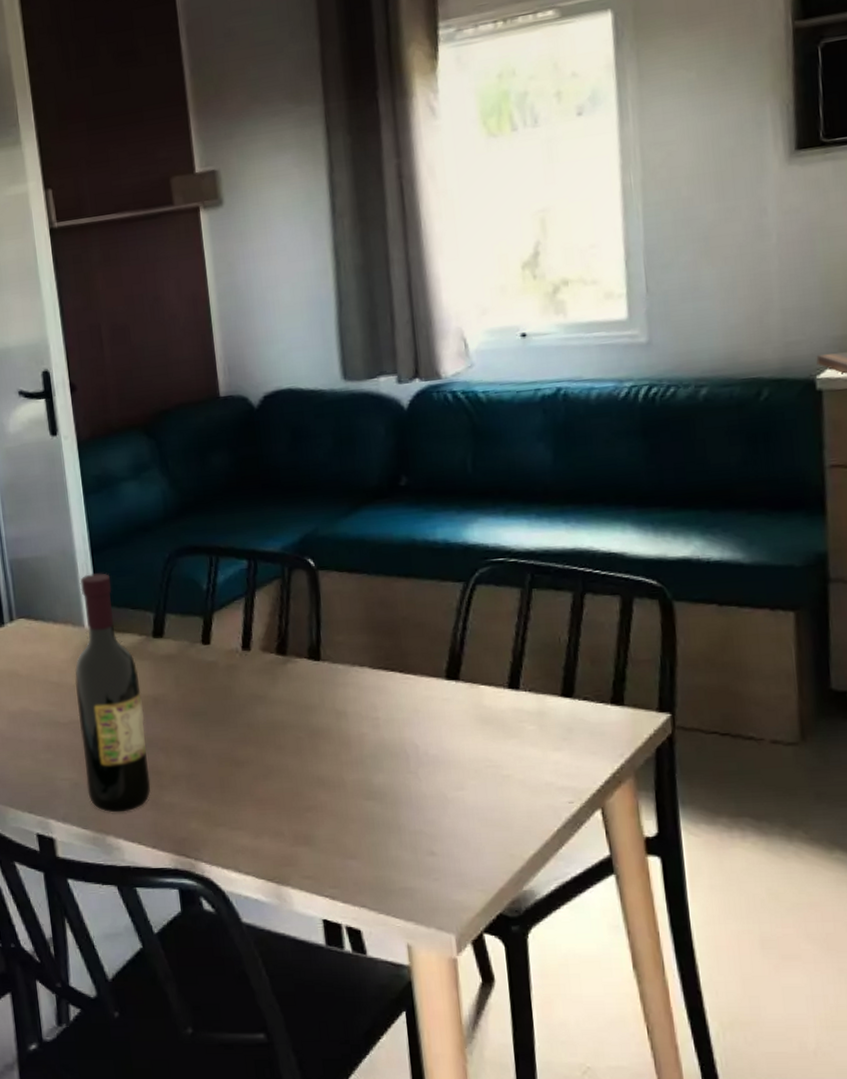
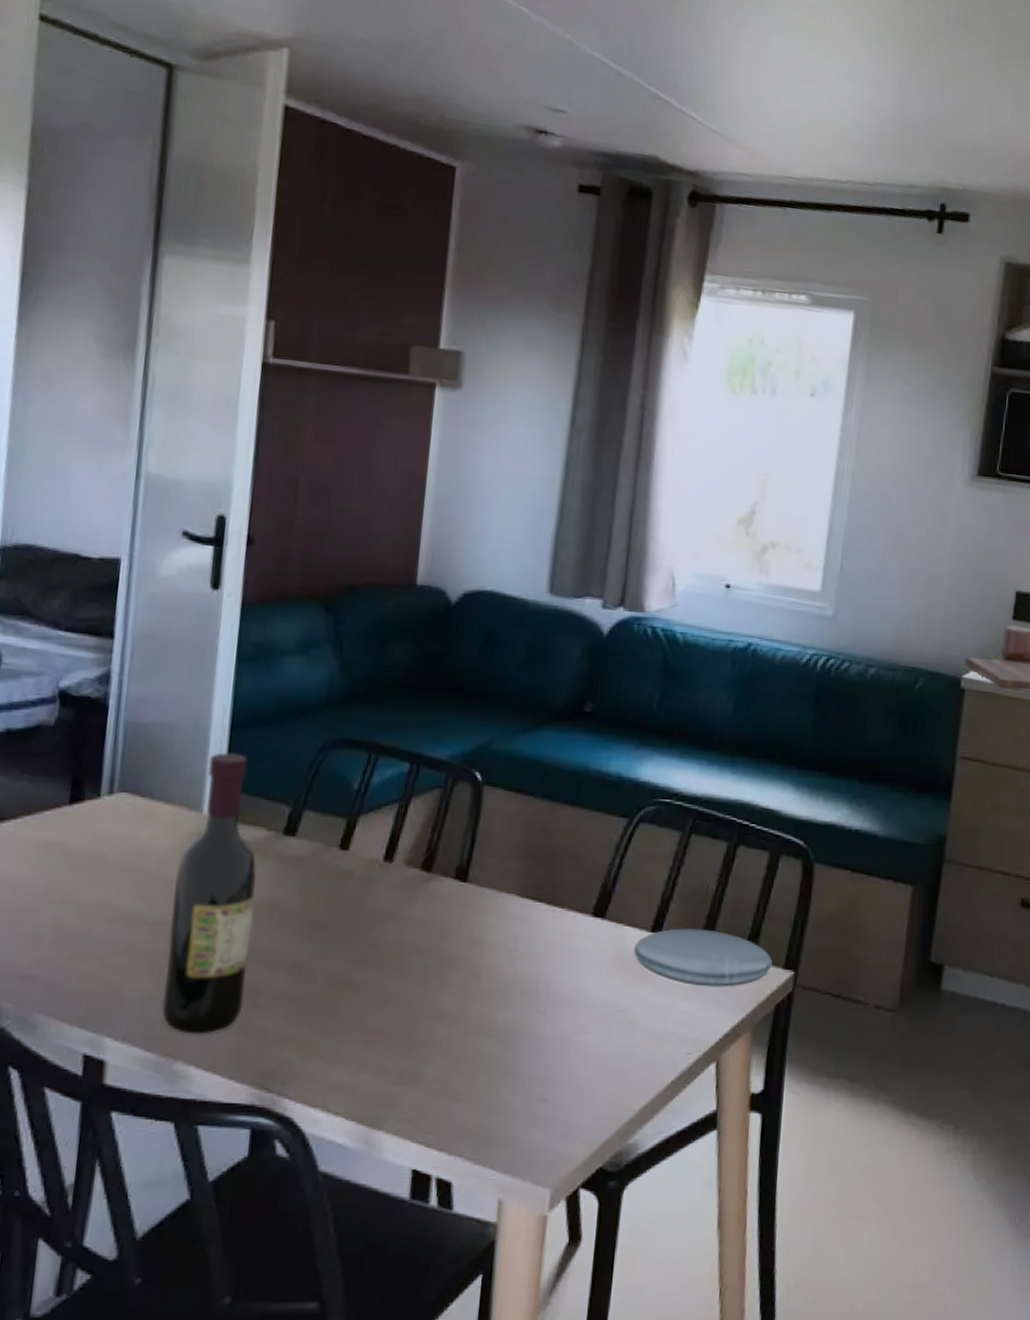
plate: none [493,680,645,737] -> present [633,928,772,987]

